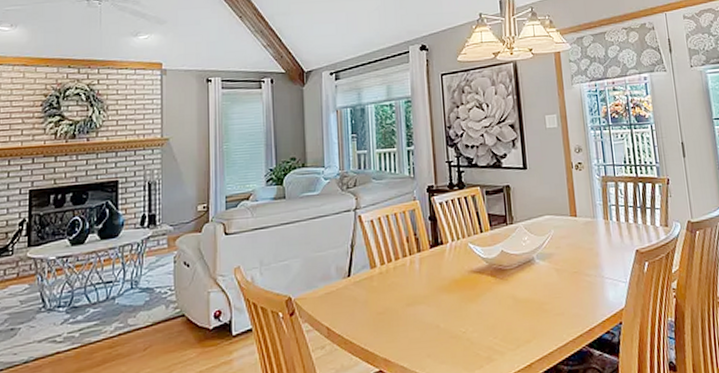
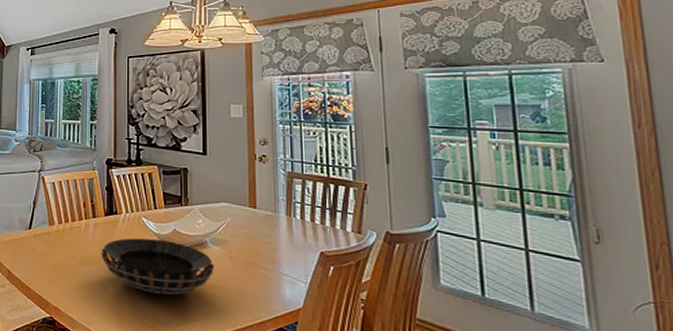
decorative bowl: none [429,264,543,322] -> present [101,238,215,295]

